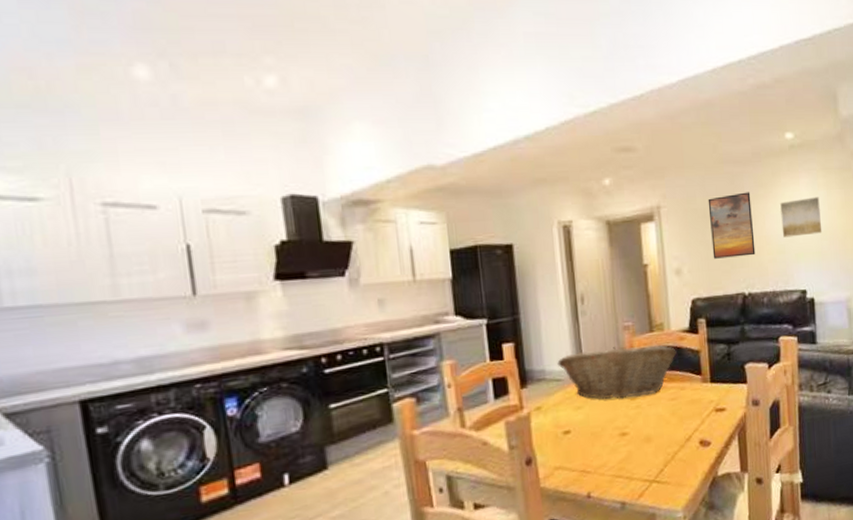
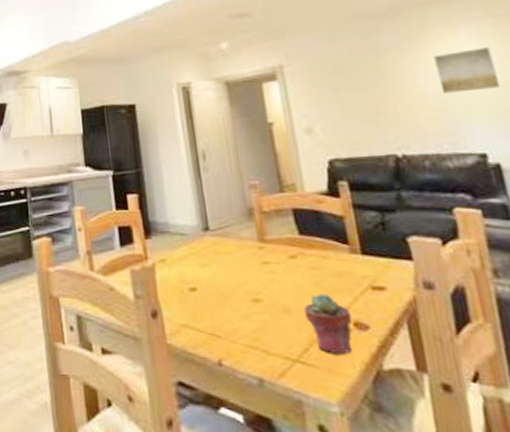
fruit basket: present [557,345,677,399] -> none [180,205,315,261]
potted succulent: none [661,420,699,470] -> present [303,293,353,355]
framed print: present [708,192,756,259] -> none [338,46,407,117]

